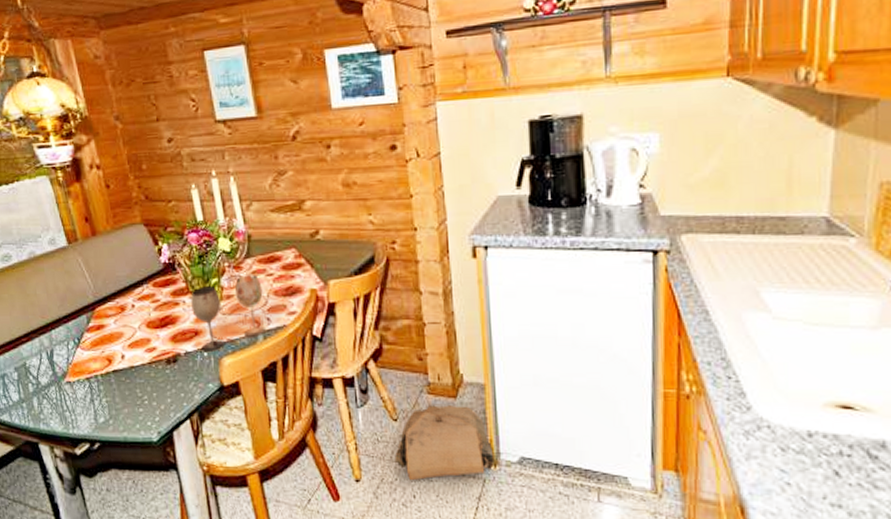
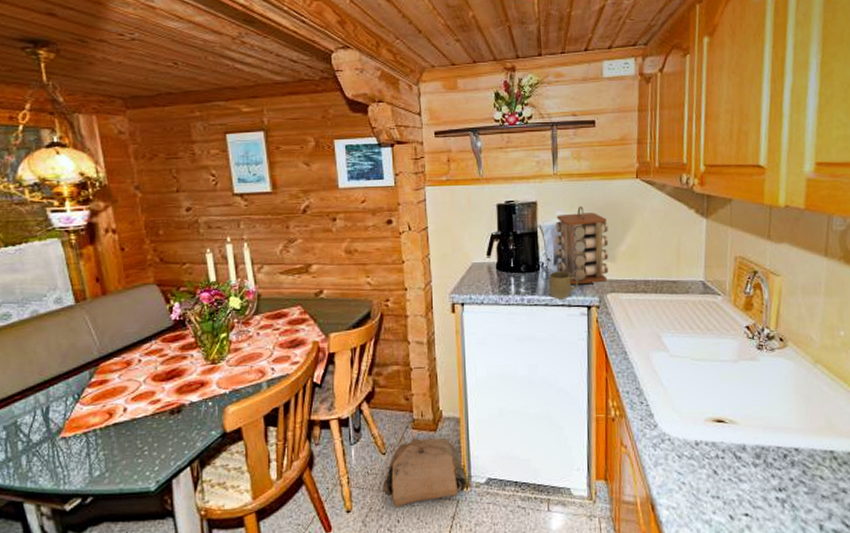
wineglass: present [191,275,267,353] -> none [199,330,271,402]
mug: none [599,205,641,242] -> present [549,271,579,300]
spice rack: none [608,117,684,223] -> present [555,205,609,285]

